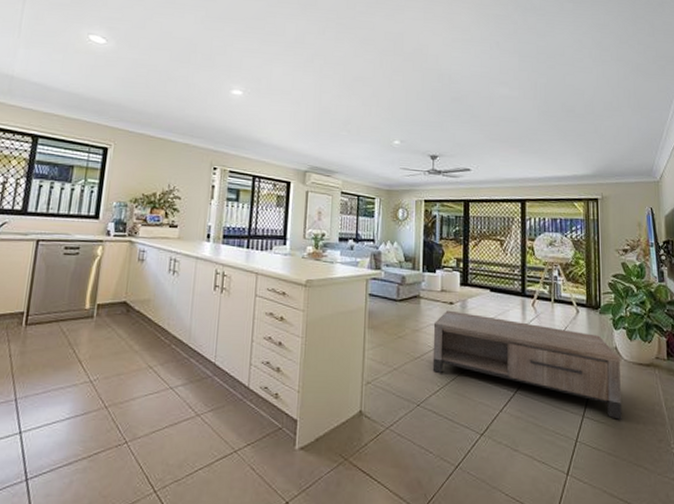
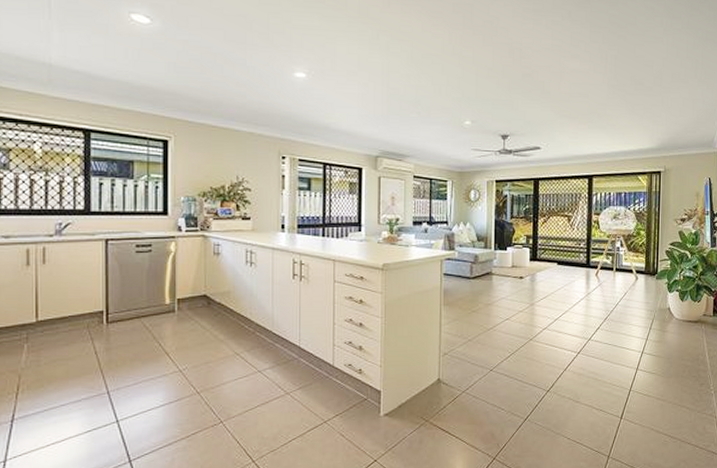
coffee table: present [432,310,622,420] -> none [504,284,673,370]

